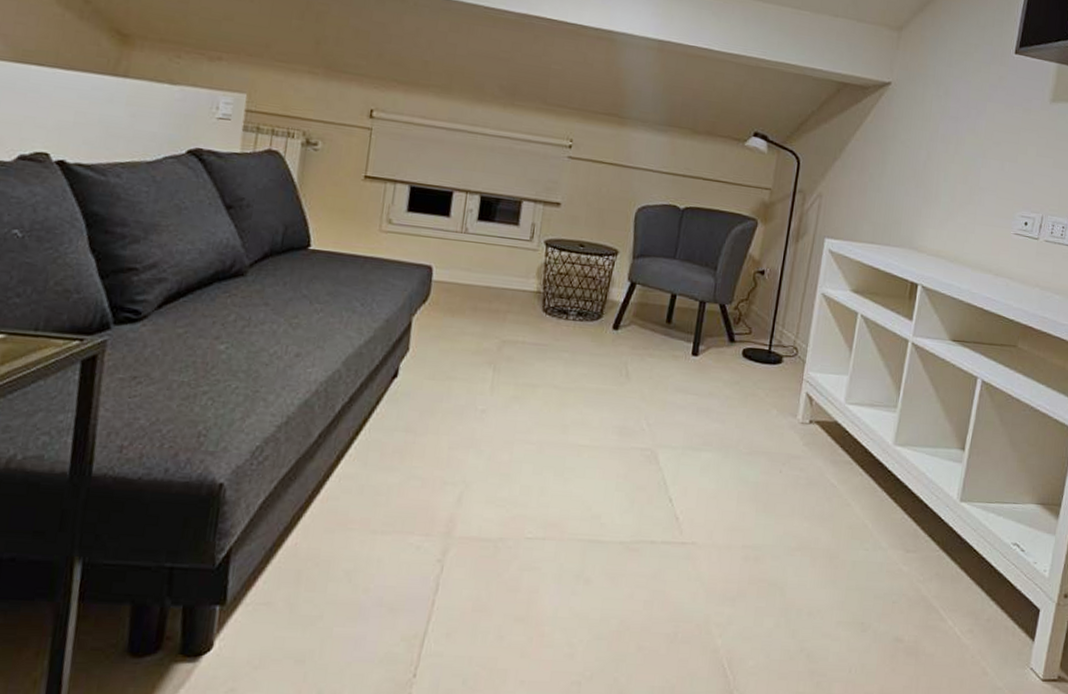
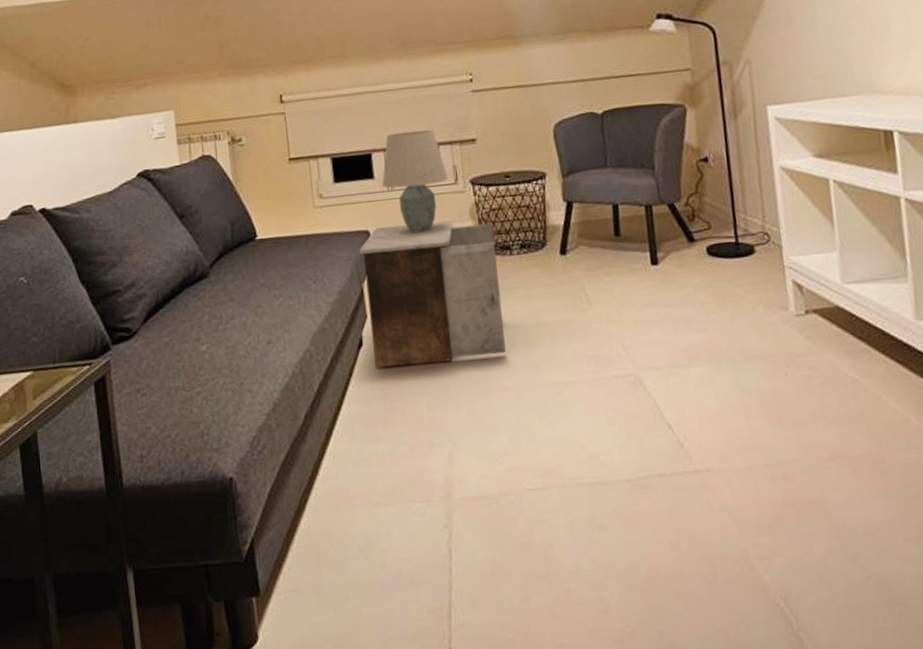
nightstand: none [405,265,557,409] -> present [359,221,506,369]
table lamp: none [456,177,525,281] -> present [382,130,449,234]

